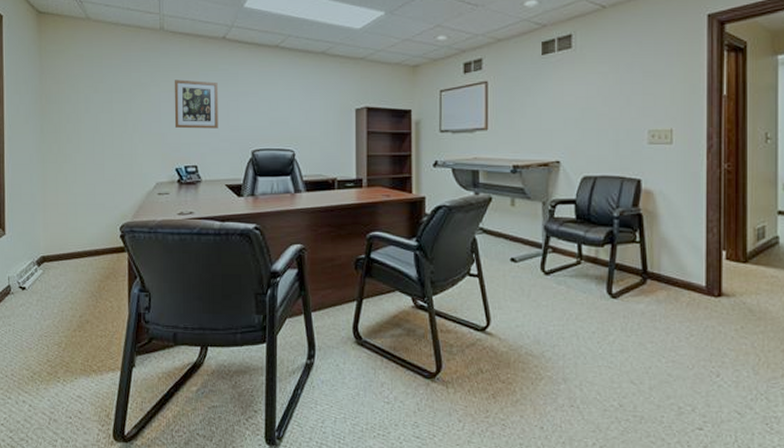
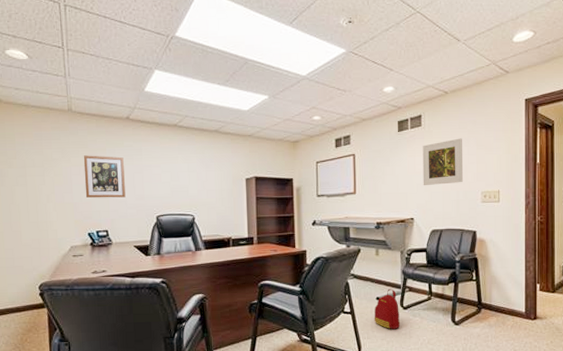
backpack: none [507,248,541,299] -> present [374,289,401,329]
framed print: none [572,63,625,121] -> present [422,138,464,185]

